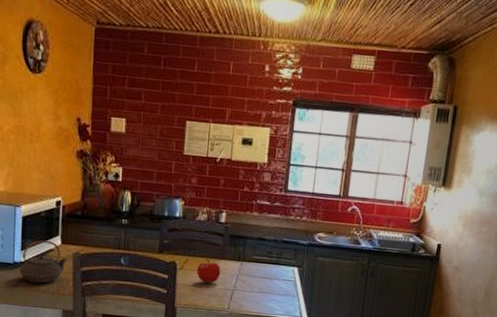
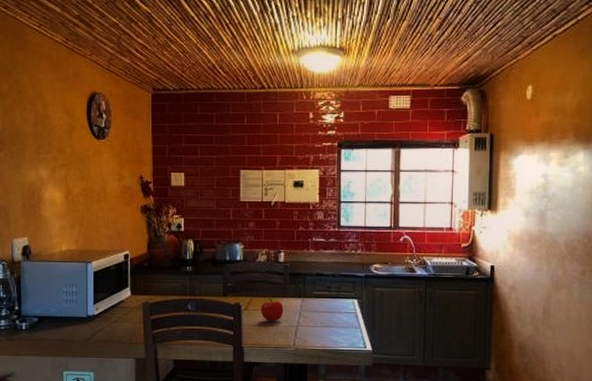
teapot: present [19,240,67,284] -> none [93,292,137,334]

